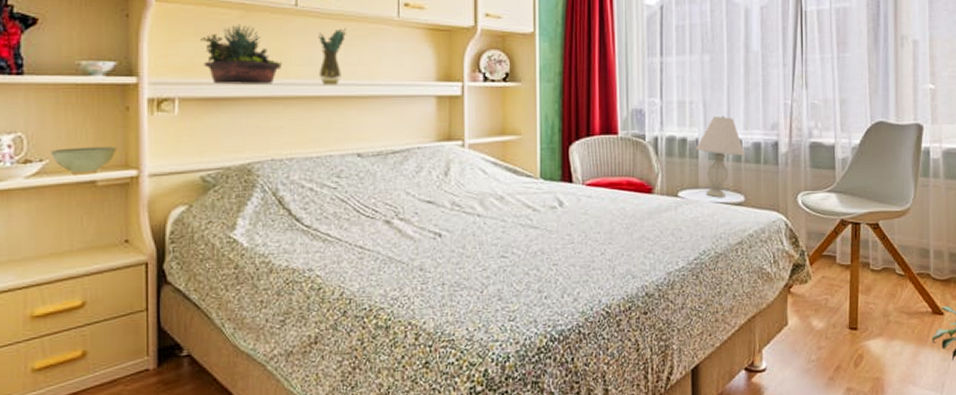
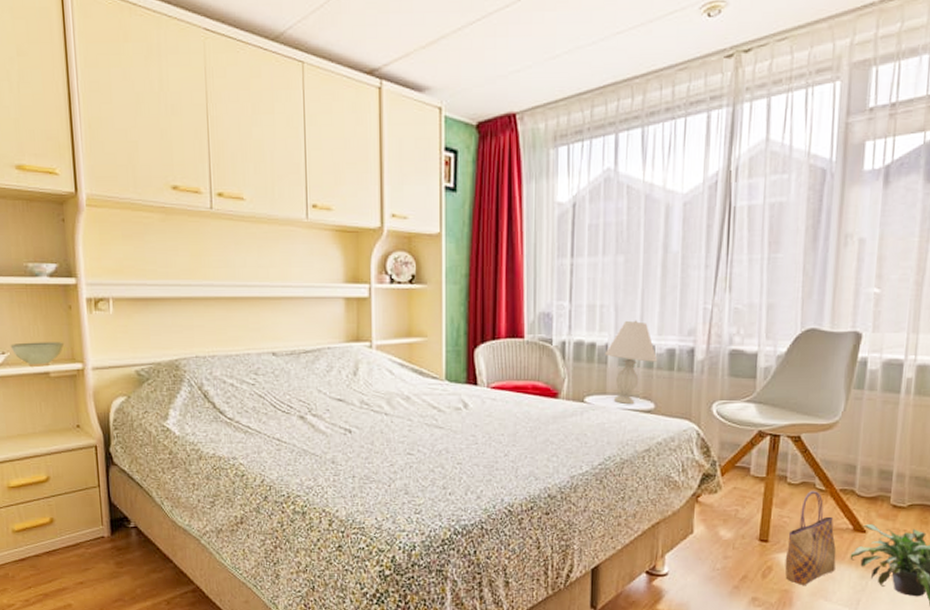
succulent planter: present [200,24,283,85] -> none [128,227,202,286]
vase: present [318,28,347,85] -> none [232,231,259,287]
tote bag: none [874,275,920,372] -> present [785,490,837,585]

